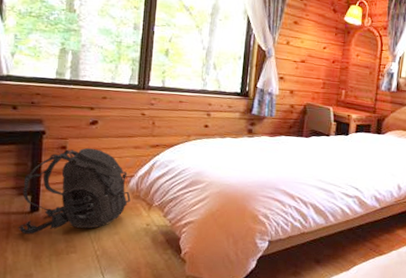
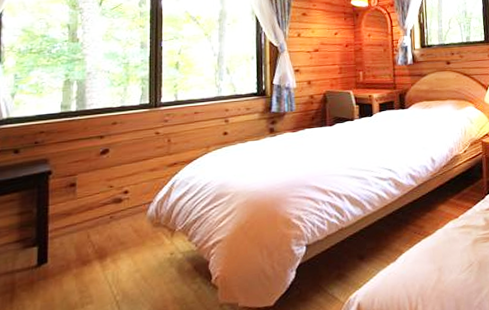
backpack: present [18,147,131,235] -> none [24,179,150,293]

